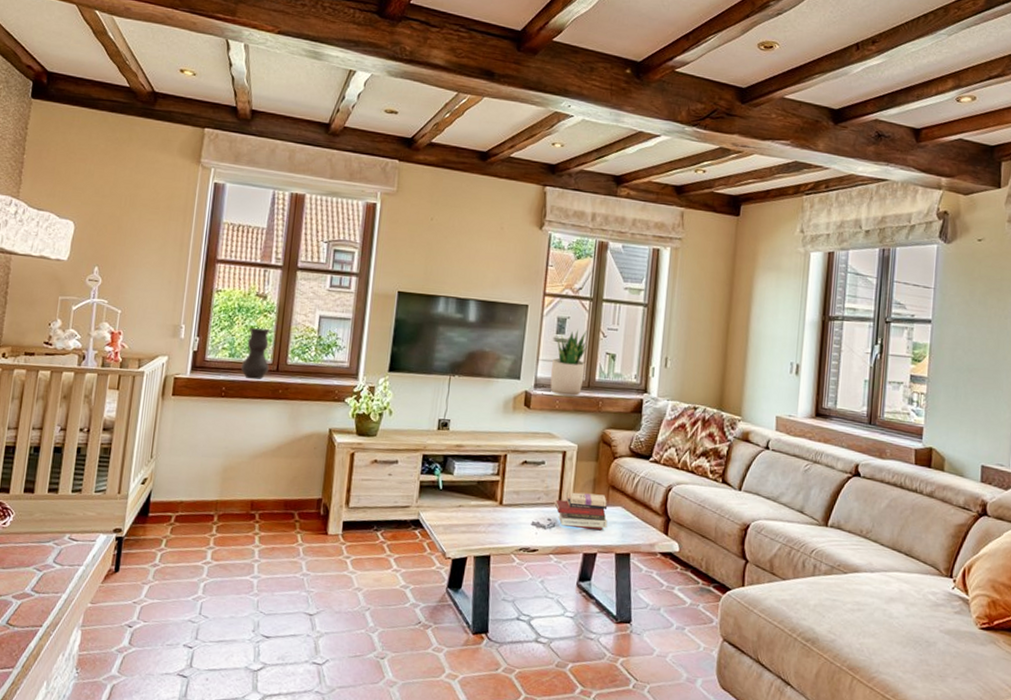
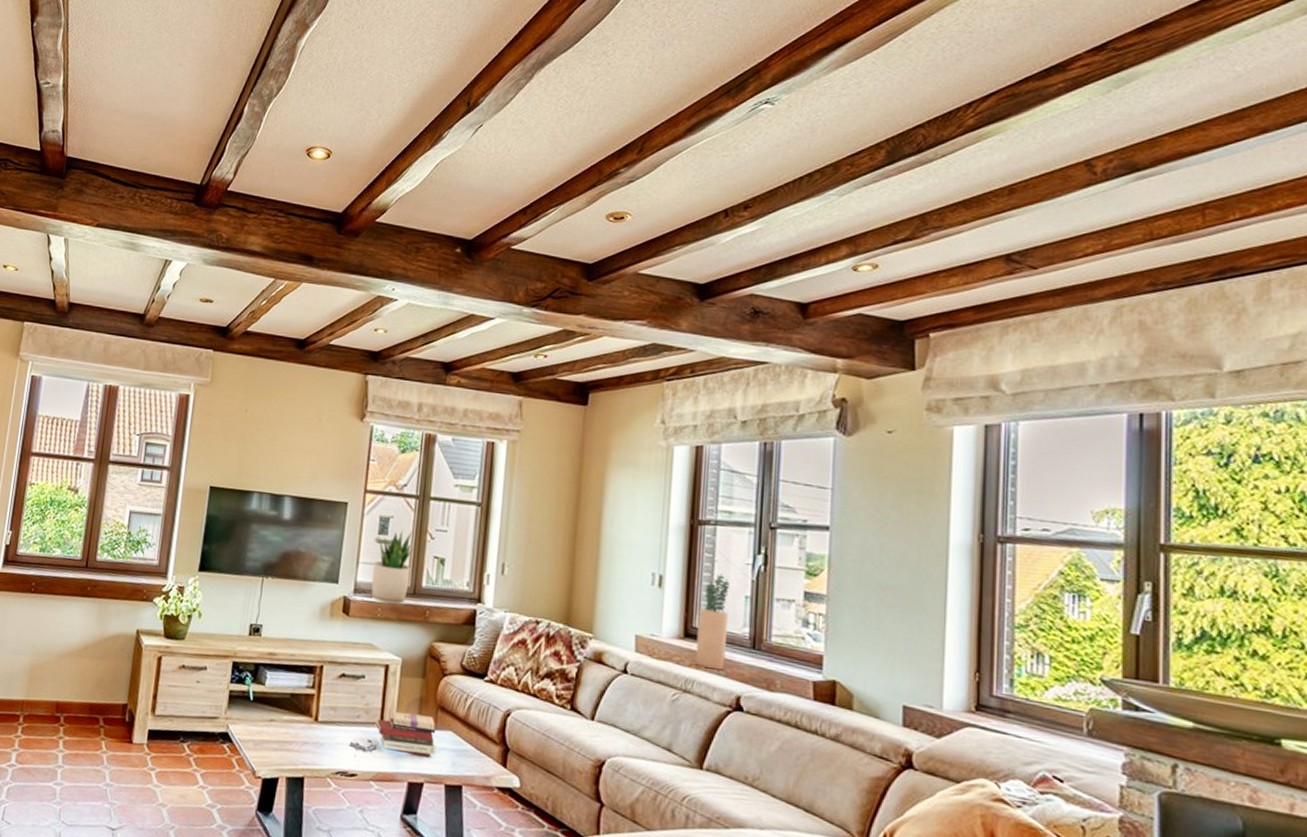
vase: present [240,328,271,380] -> none [50,522,82,576]
vase: none [824,362,852,444] -> present [695,574,729,671]

